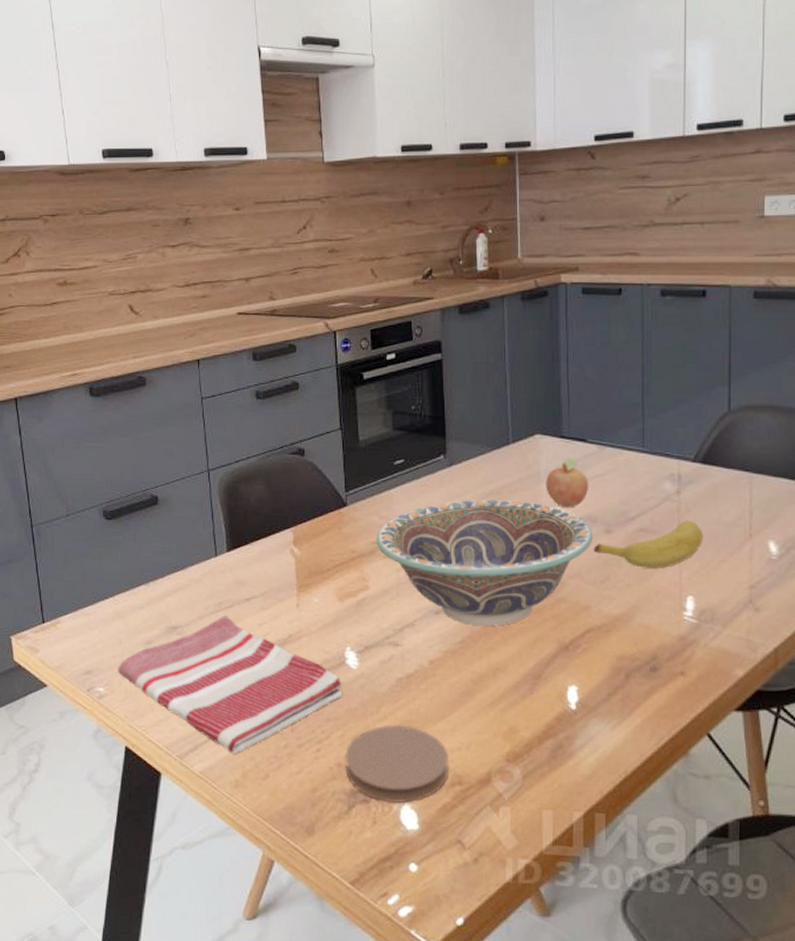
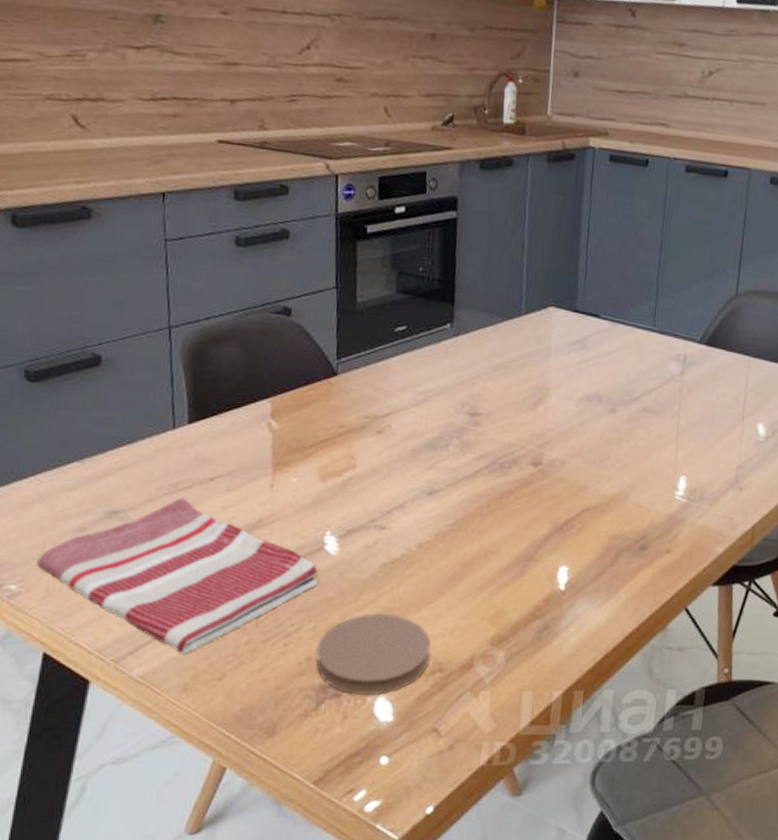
decorative bowl: present [376,499,593,626] -> none [368,373,598,507]
fruit: present [545,457,589,508] -> none [554,333,598,386]
banana: present [593,521,704,569] -> none [596,401,702,449]

